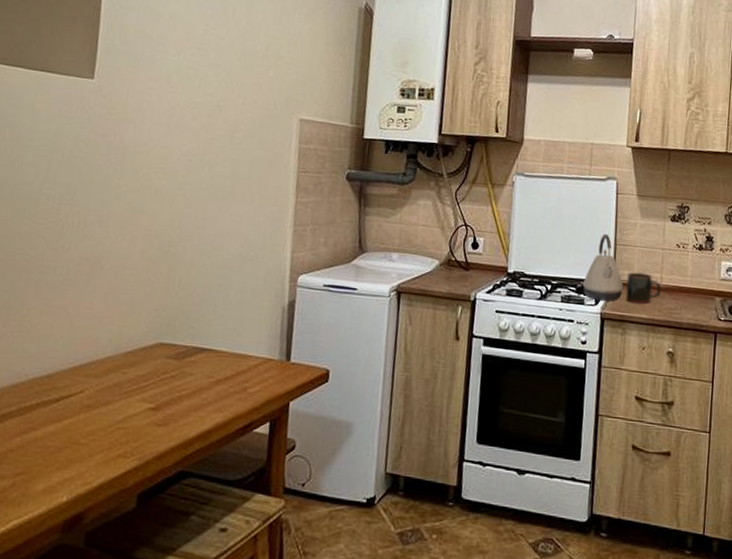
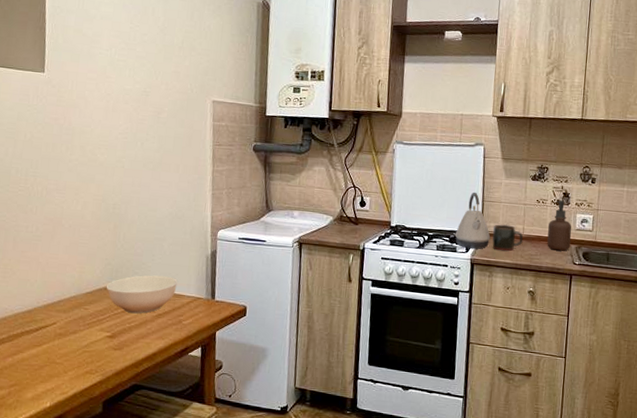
bowl: none [152,330,245,379] -> present [106,275,178,313]
soap dispenser: none [688,245,716,305] -> present [547,200,572,251]

